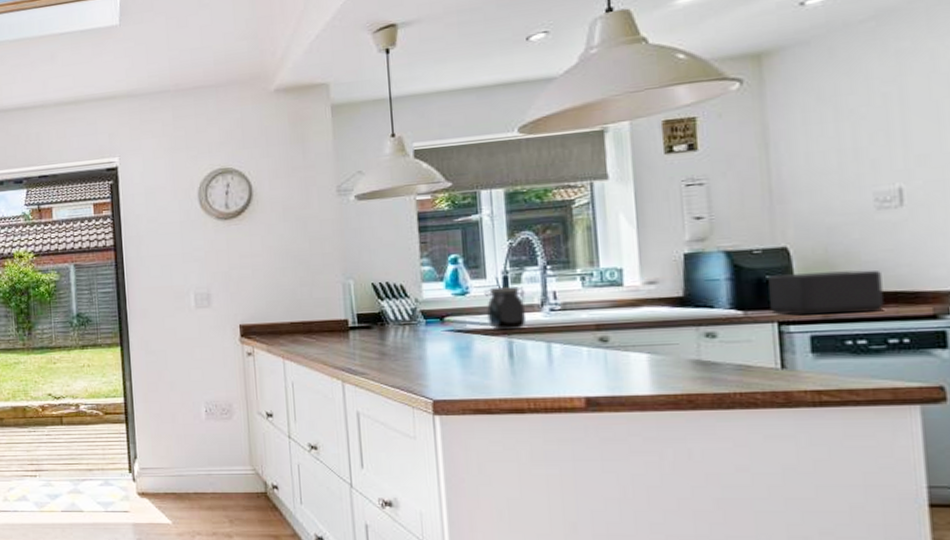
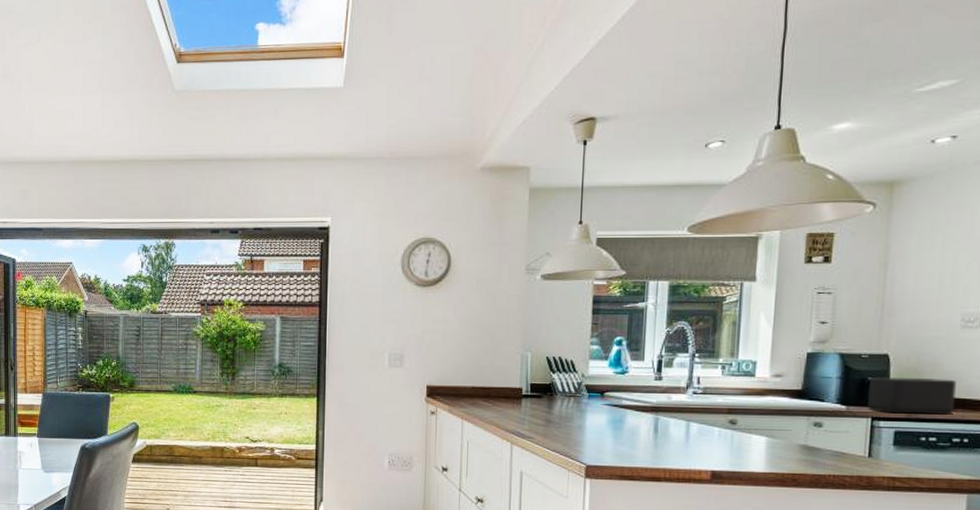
jar: present [484,286,526,330] -> none [640,370,674,408]

